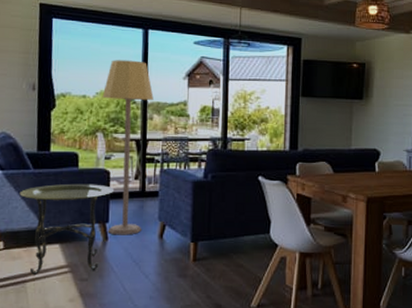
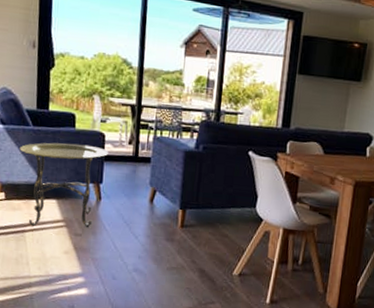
lamp: present [102,60,154,235] -> none [99,22,150,197]

